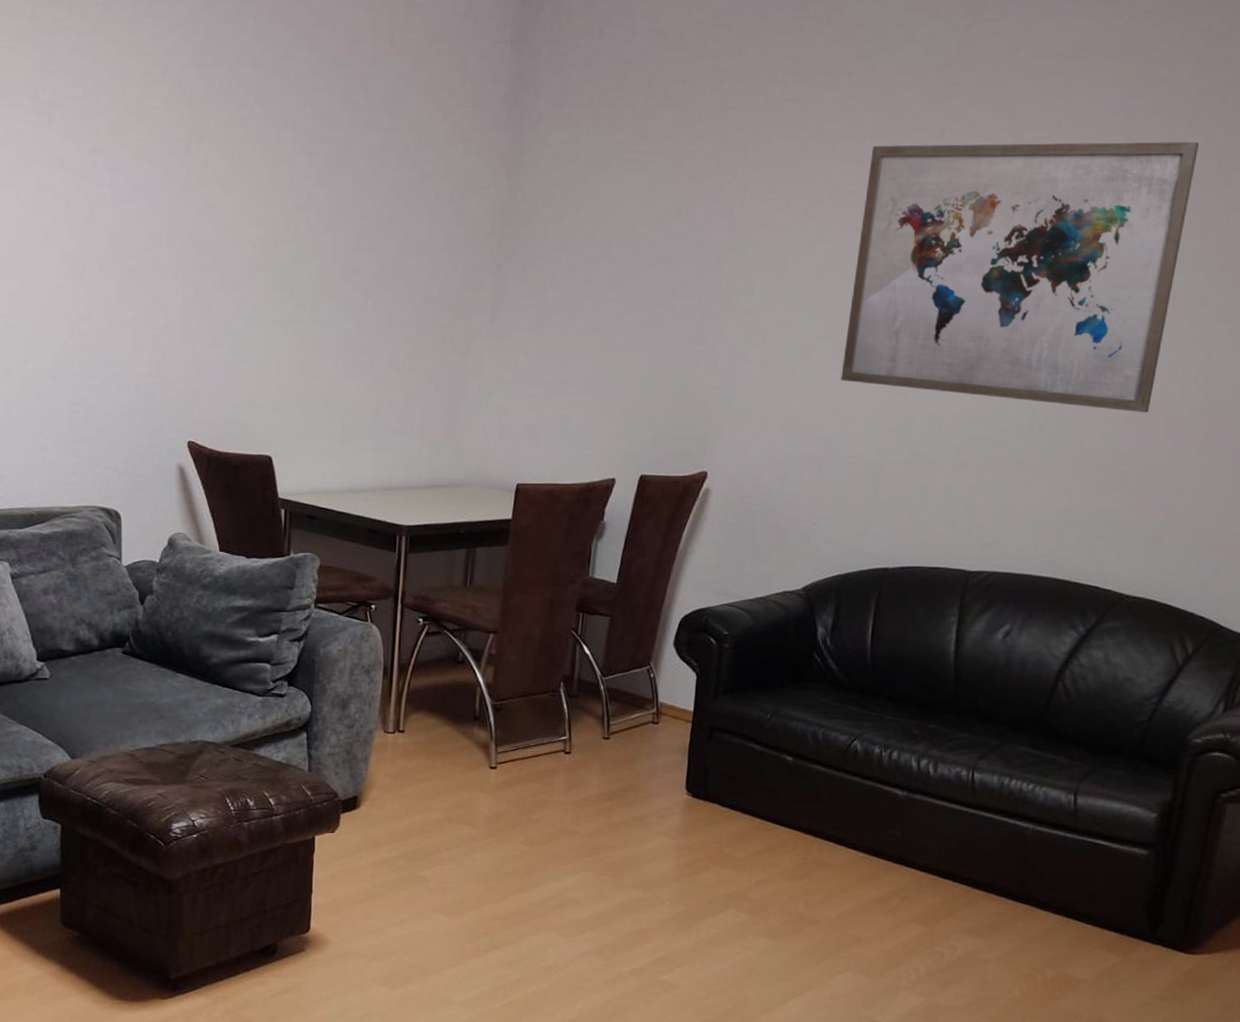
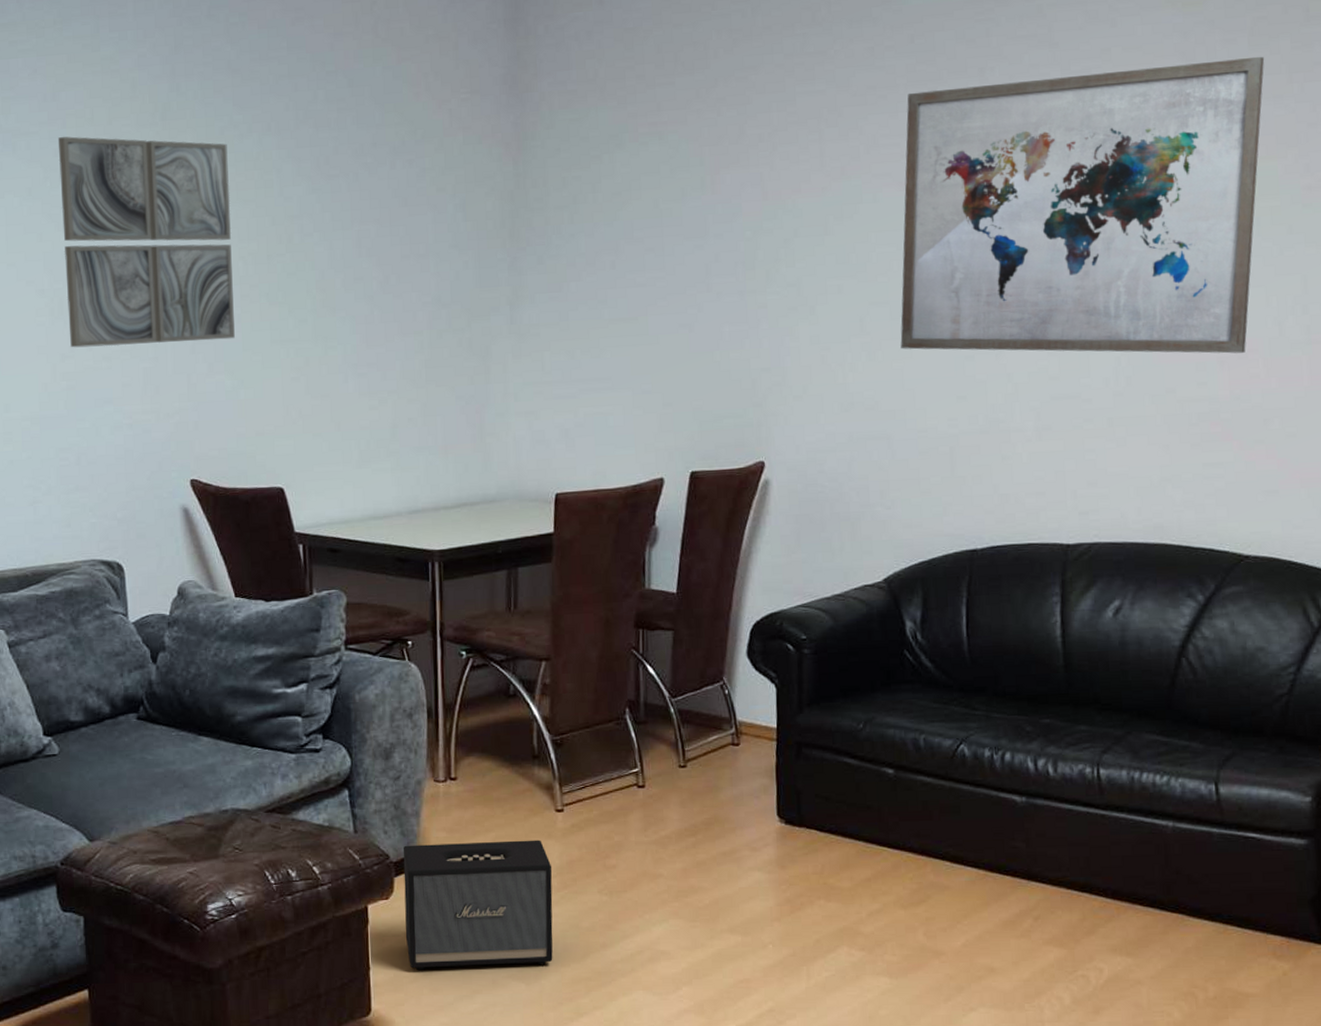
wall art: none [88,113,246,316] -> present [57,136,235,348]
speaker: none [346,786,482,902] -> present [403,839,553,971]

